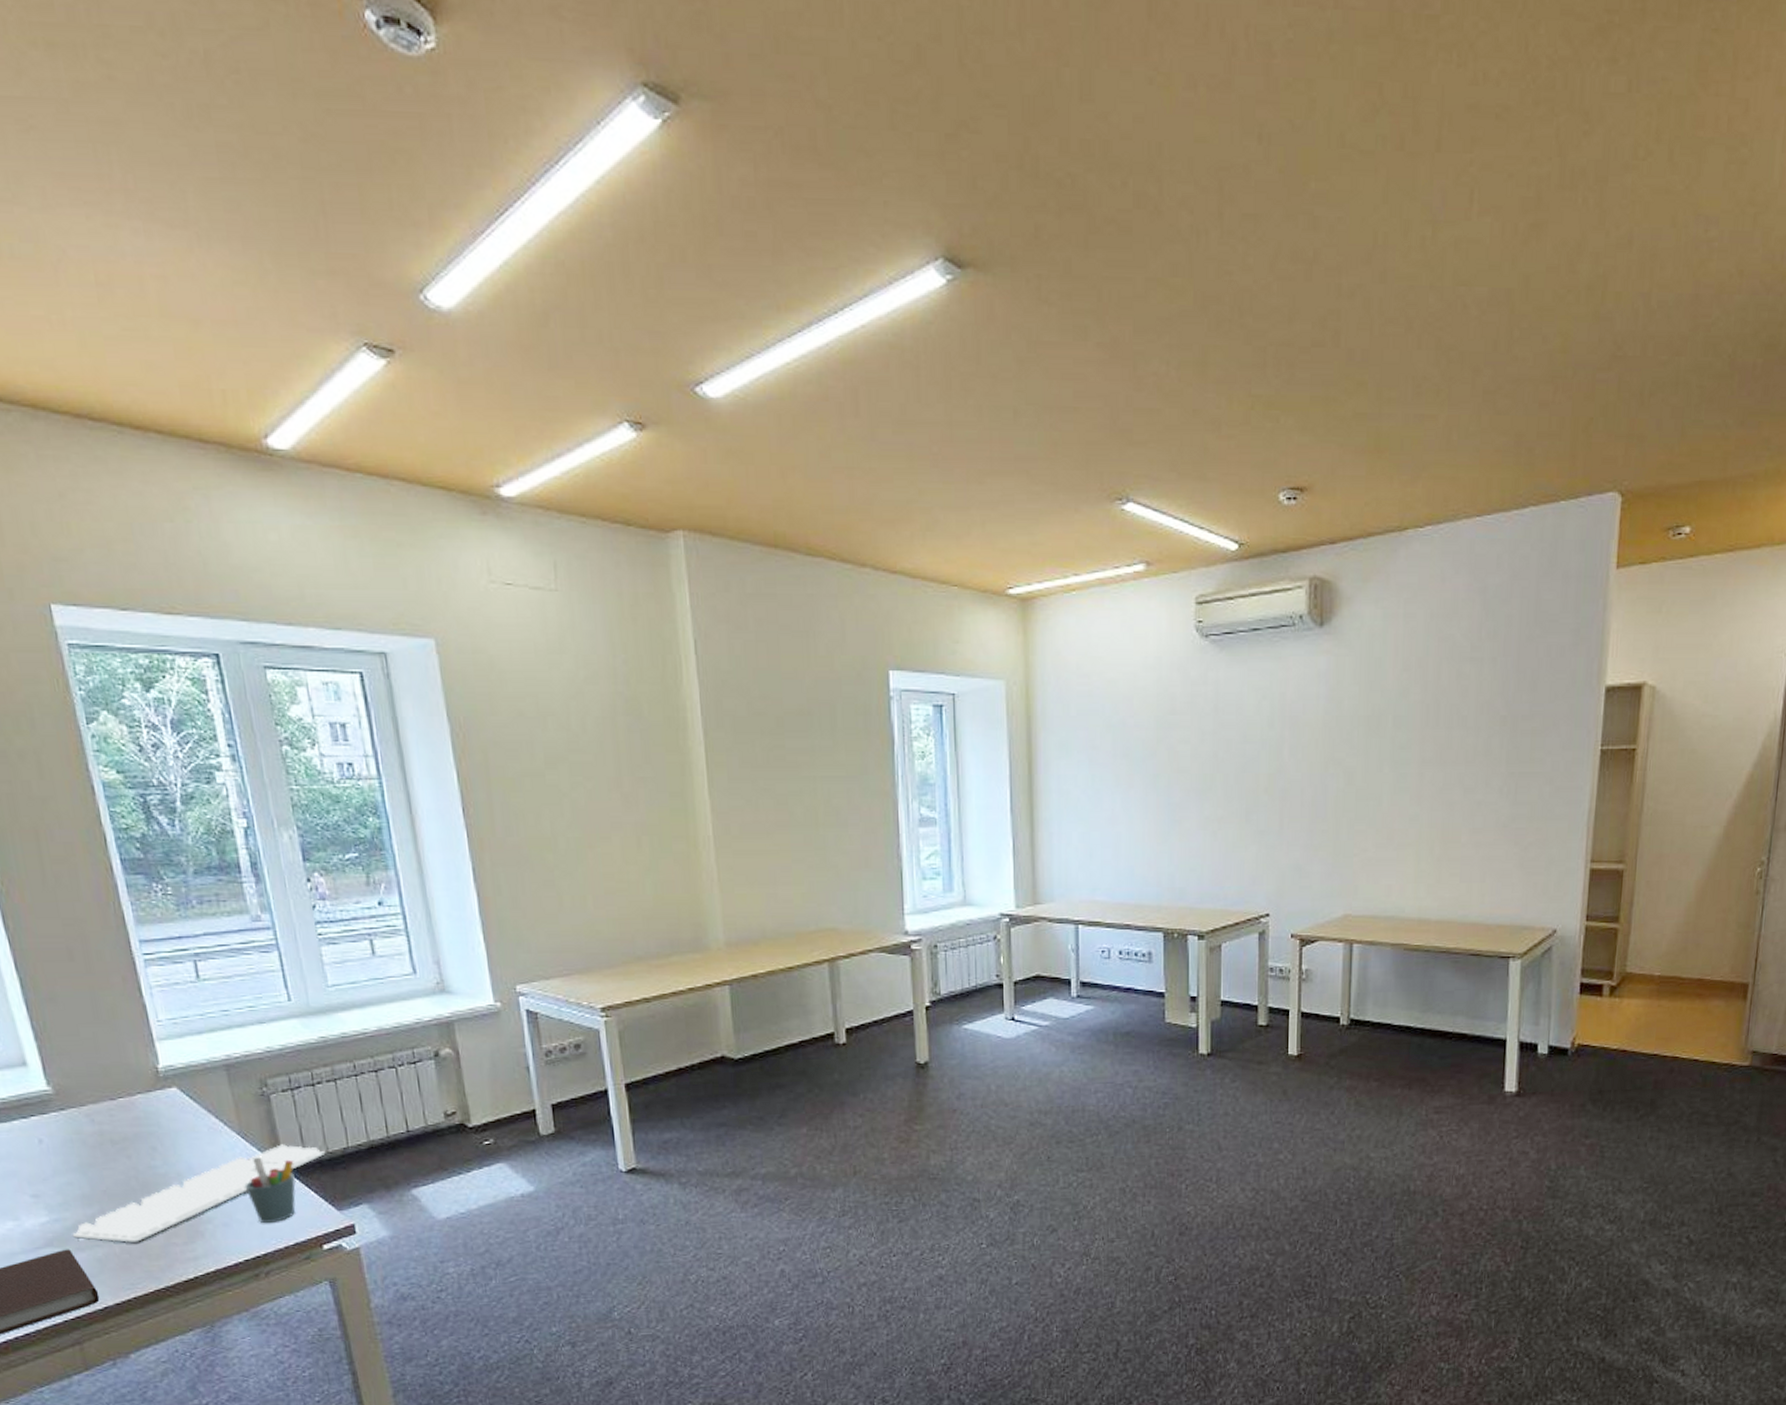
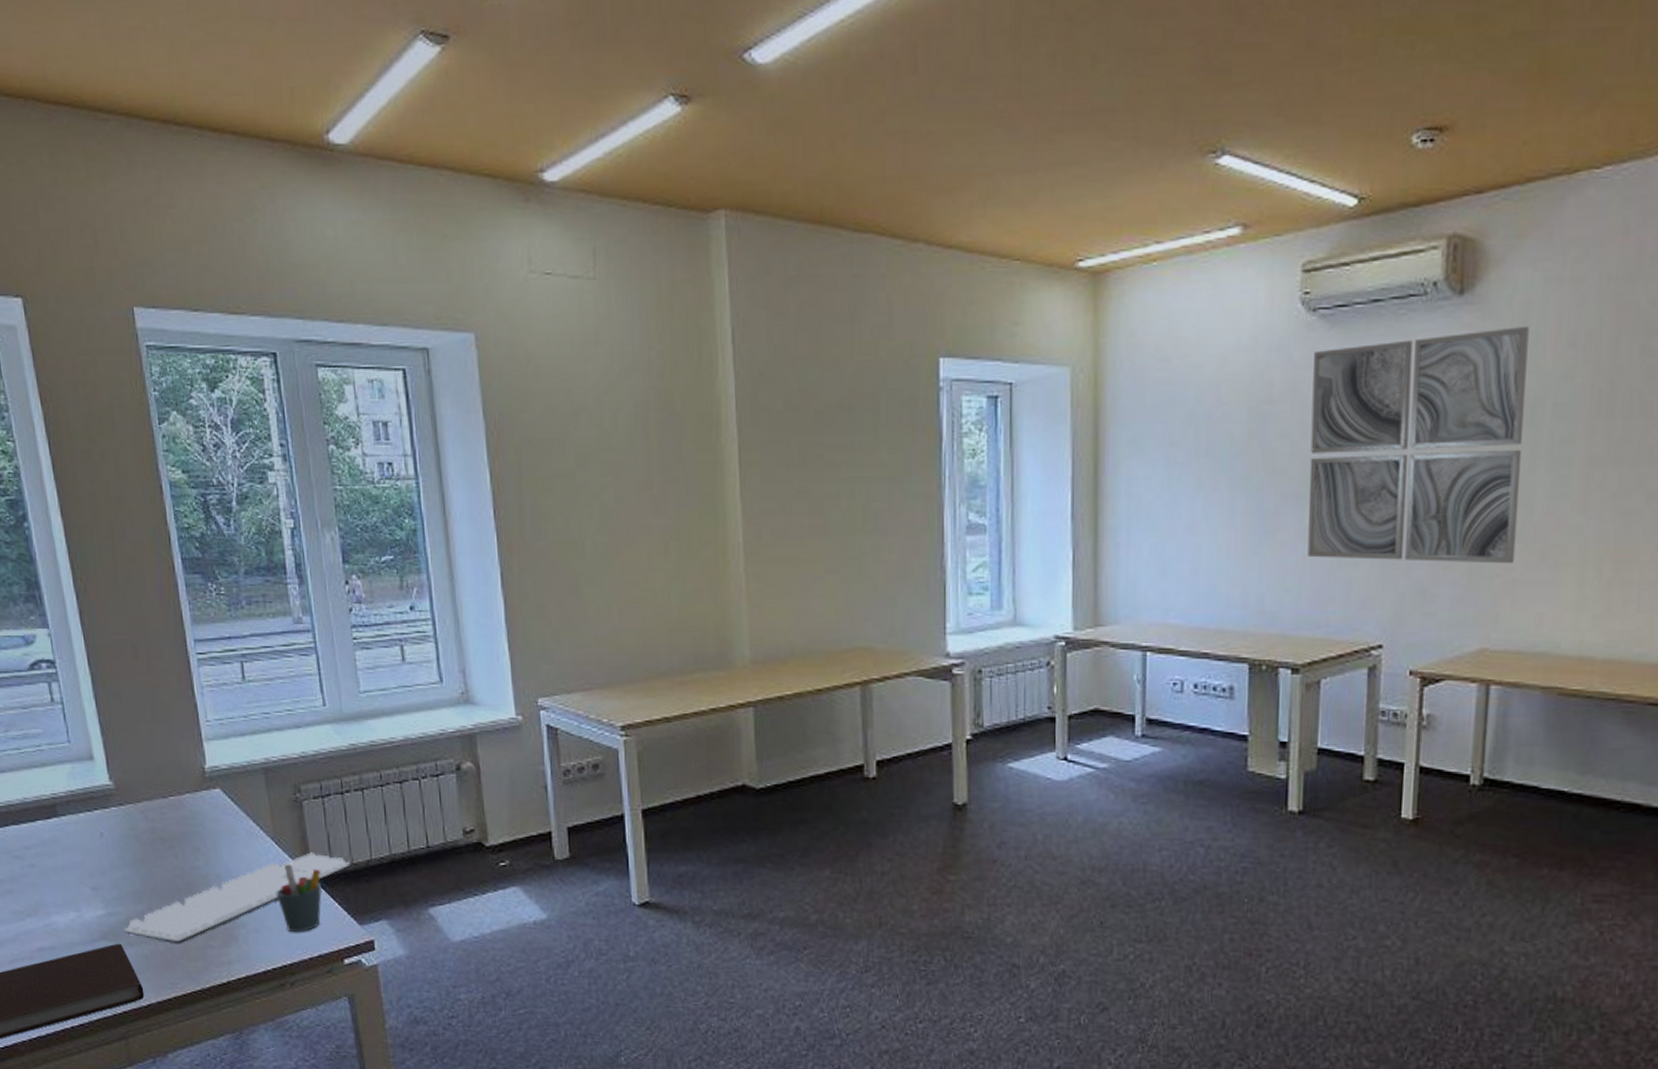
wall art: none [1207,654,1374,846] -> present [1308,327,1529,564]

